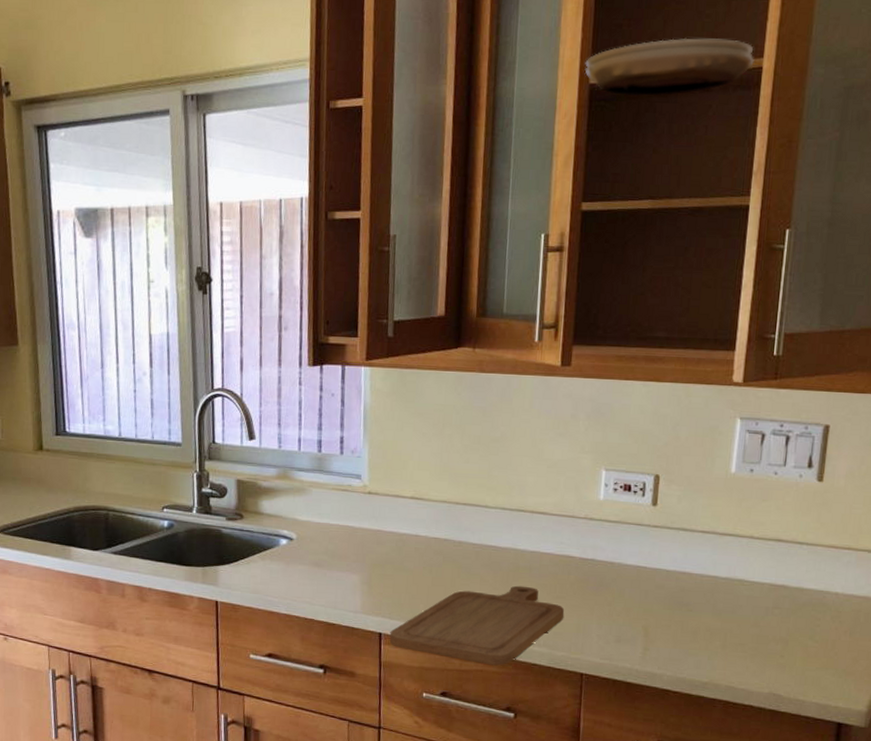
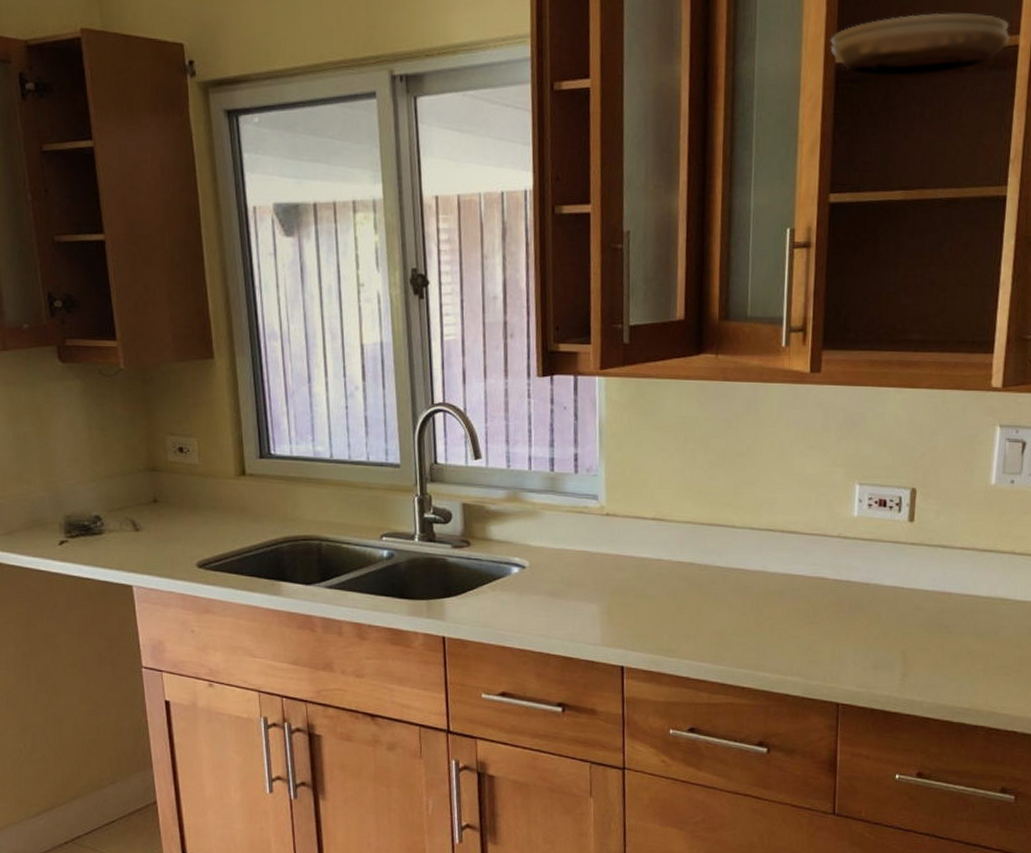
chopping board: present [389,585,565,666] -> none [632,611,819,698]

